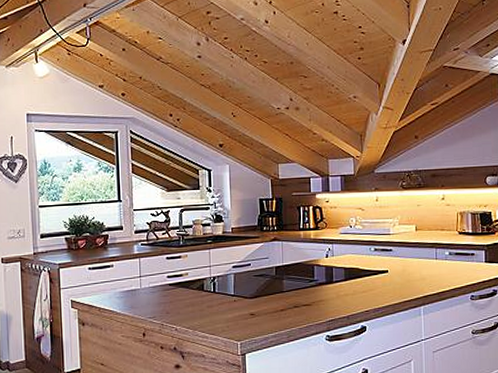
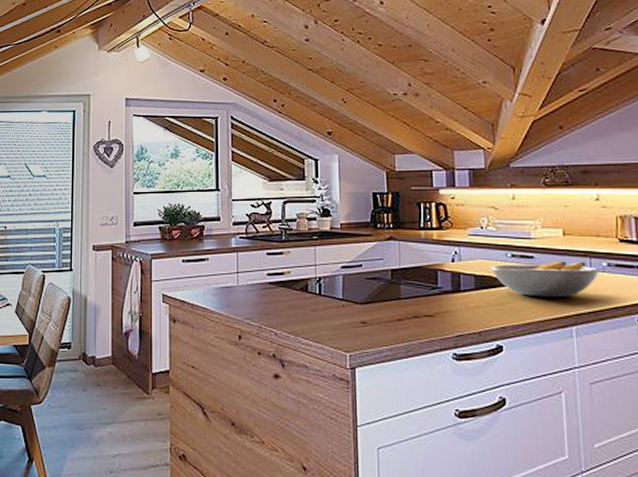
fruit bowl: none [358,252,443,284] -> present [491,261,600,298]

